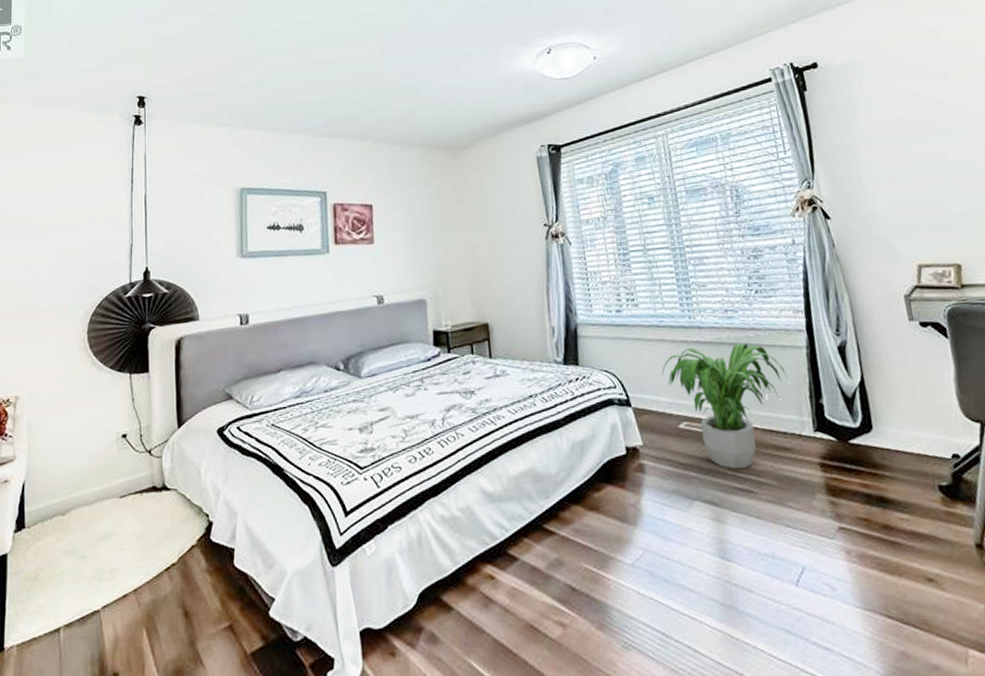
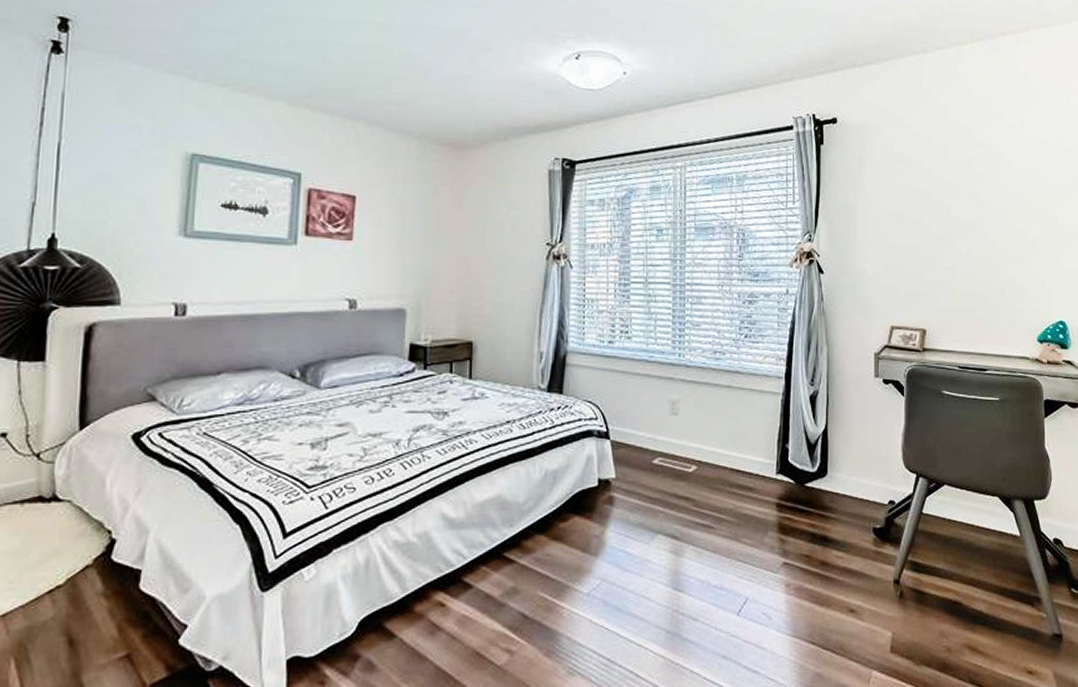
potted plant: present [661,342,789,469] -> none [644,385,762,506]

